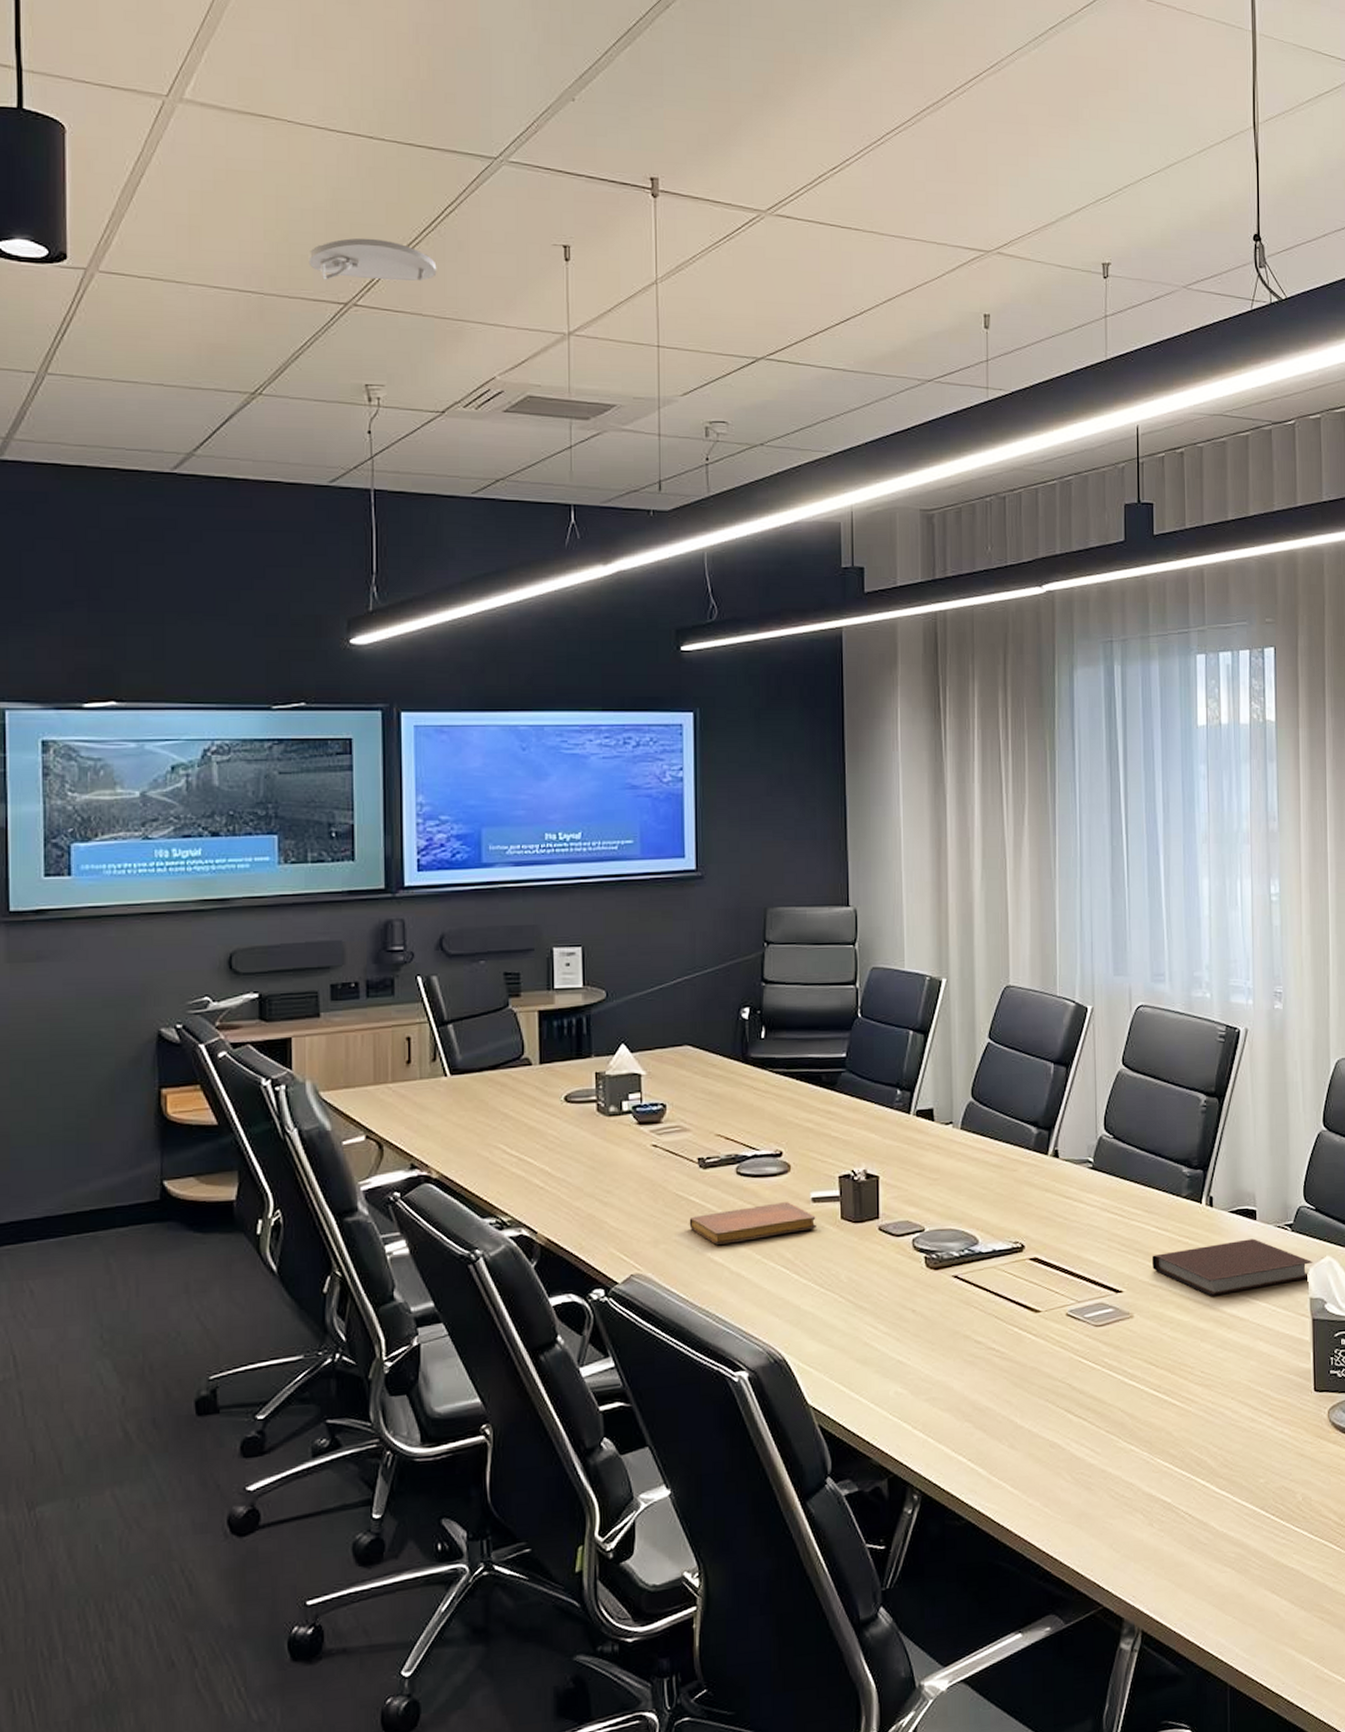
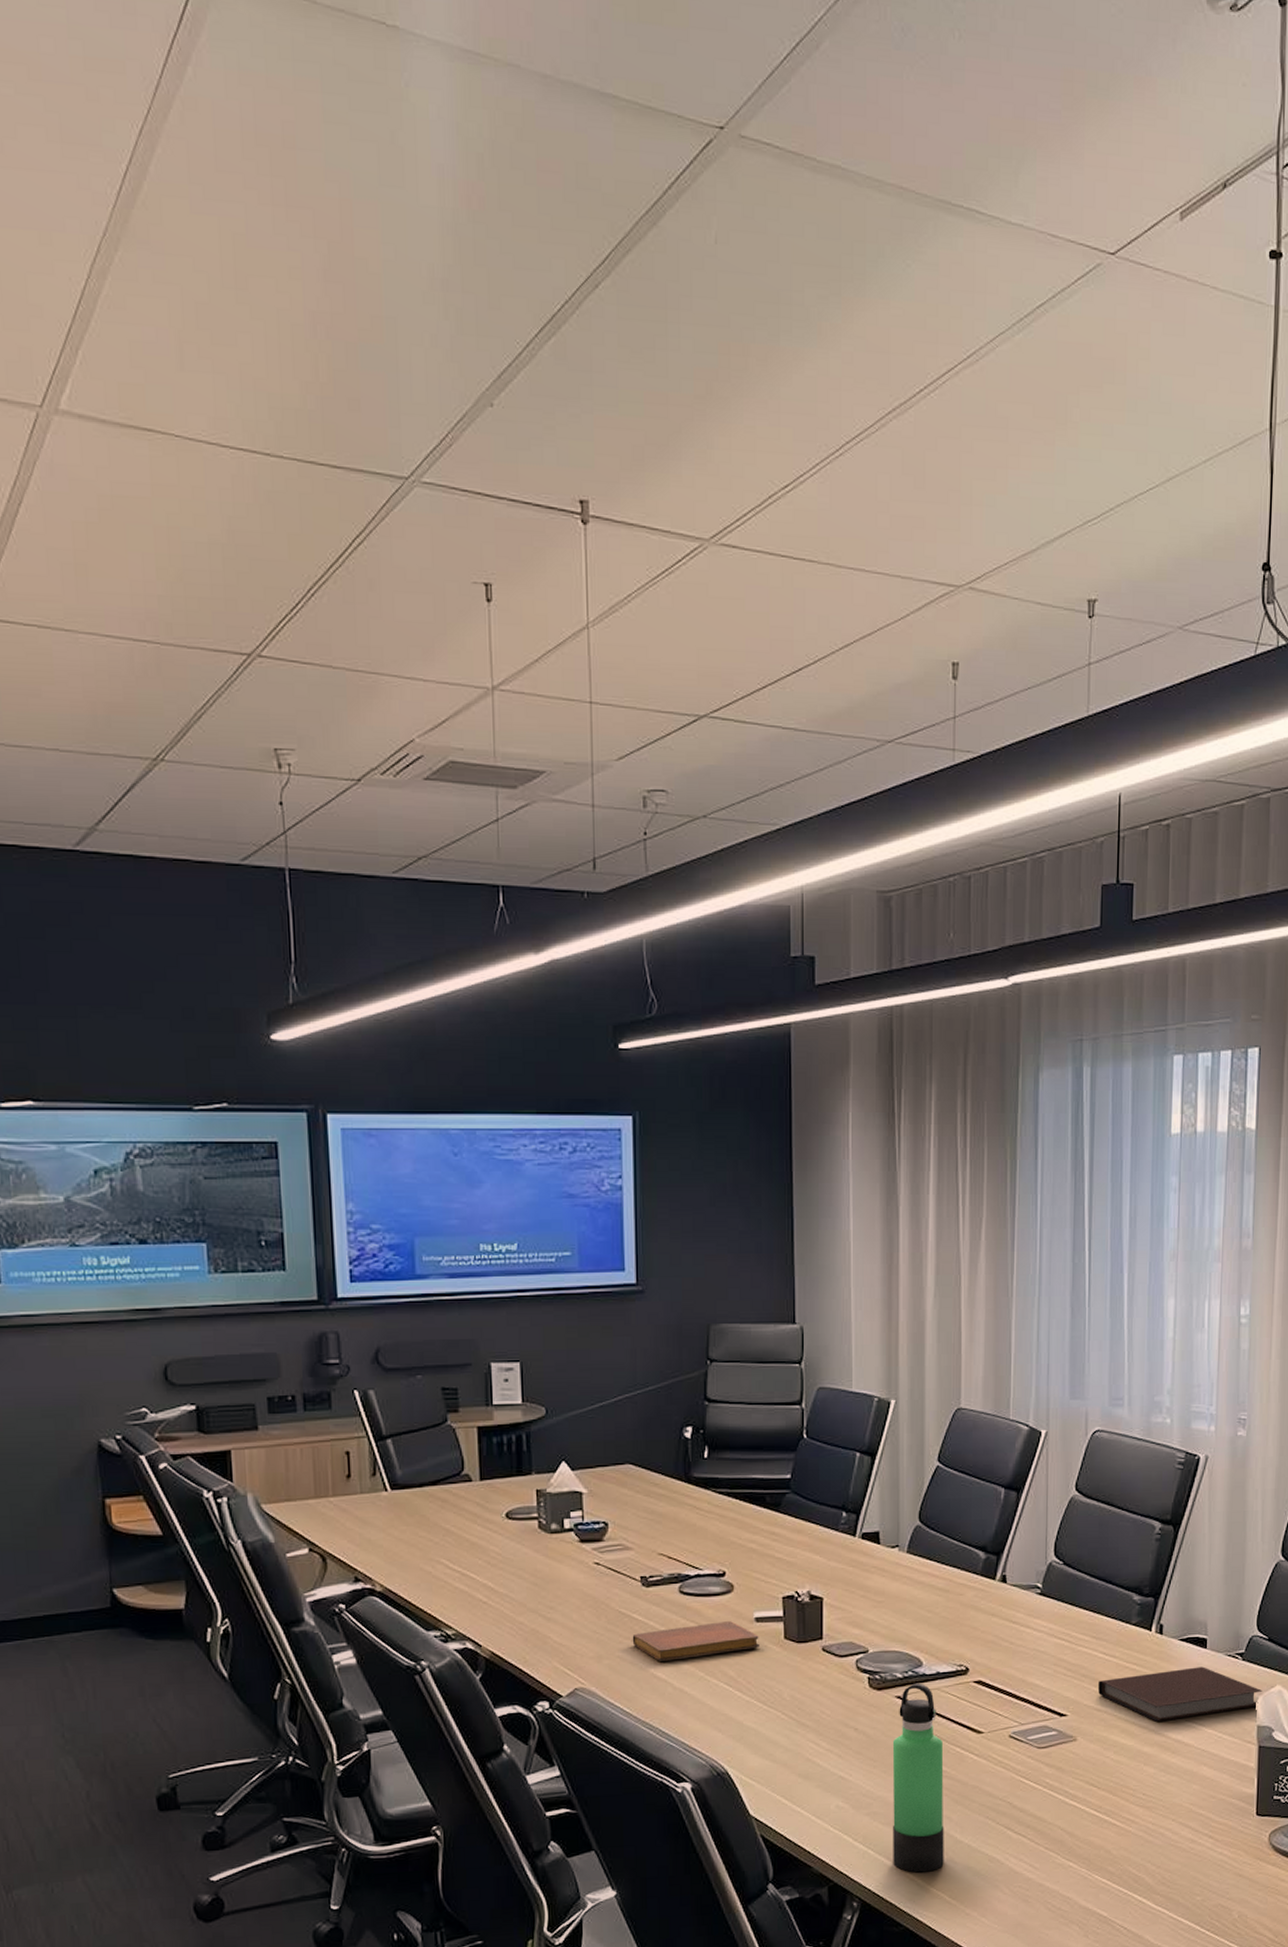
smoke detector: present [308,238,437,281] -> none [206,576,347,628]
thermos bottle: none [950,1261,1005,1461] -> present [892,1683,944,1873]

